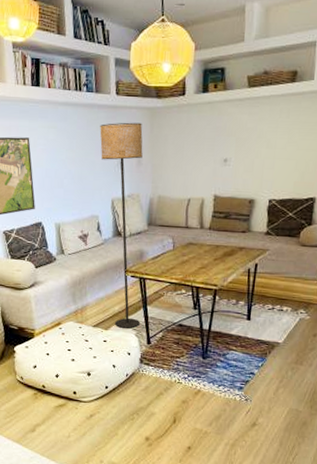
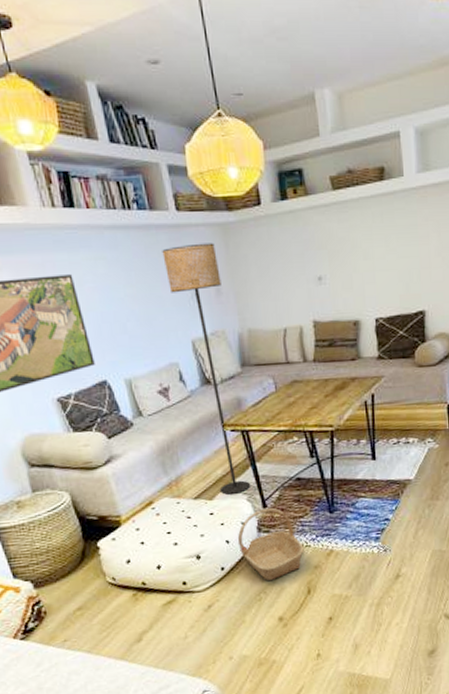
basket: none [122,345,176,406] -> present [237,508,304,581]

